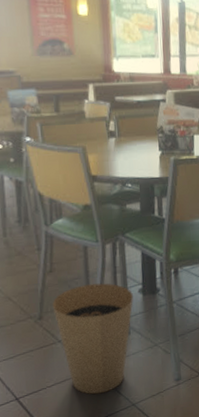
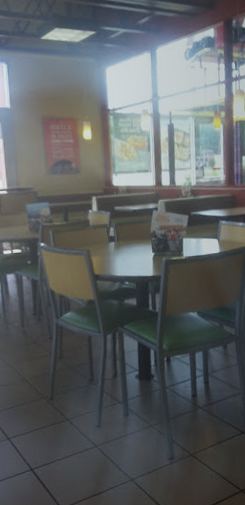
trash can: present [52,283,133,394] -> none [61,369,131,469]

